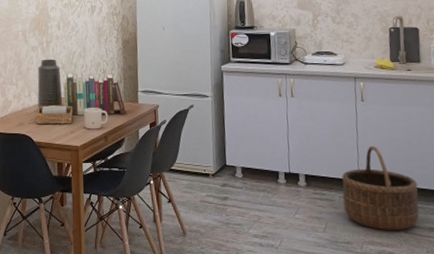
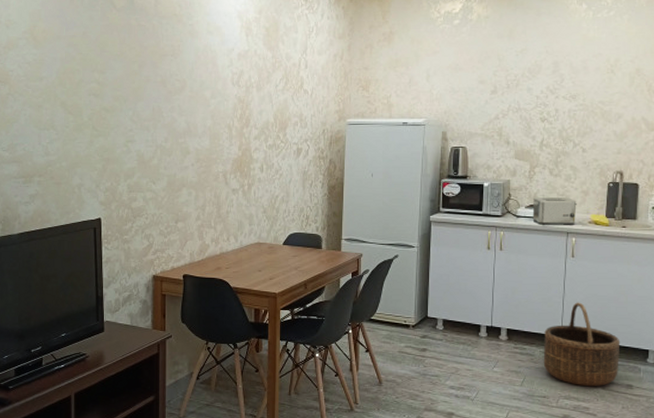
napkin holder: present [35,105,73,125] -> none [233,250,273,270]
vase: present [37,59,63,108] -> none [235,202,263,253]
books: present [63,73,126,115] -> none [264,218,328,262]
mug: present [83,108,109,130] -> none [284,254,309,277]
toaster: none [319,43,362,72] -> present [532,196,577,226]

